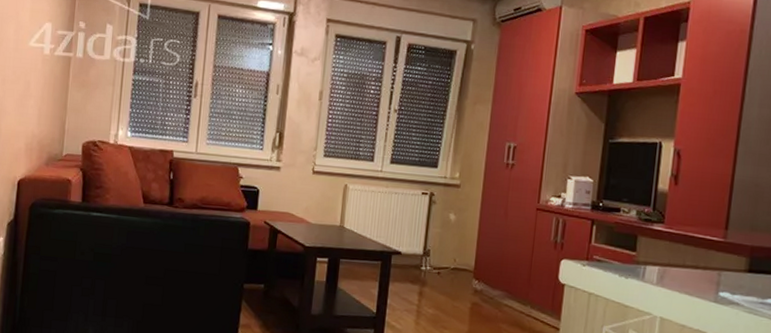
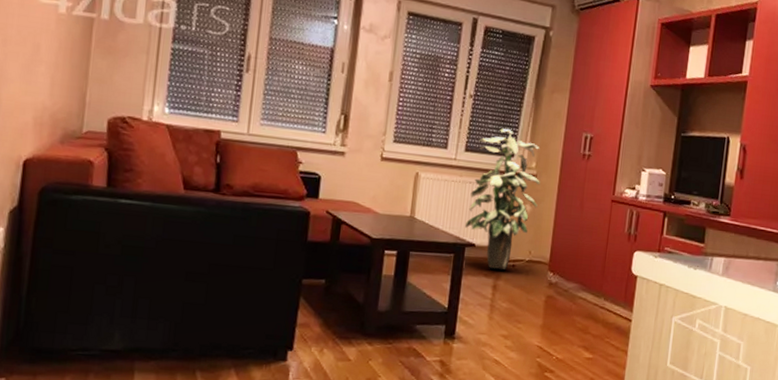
indoor plant: none [391,141,464,277] -> present [464,128,540,270]

